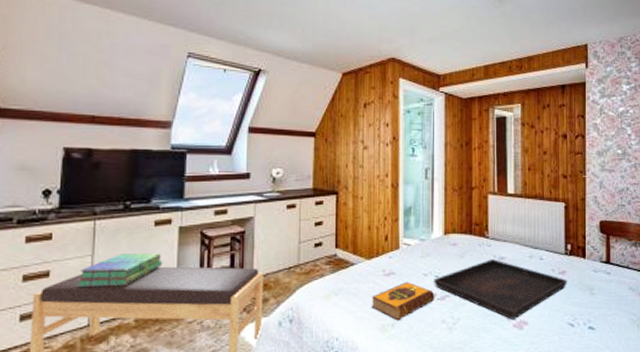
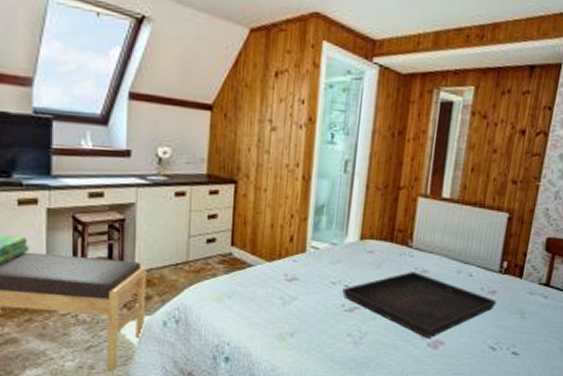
hardback book: present [371,281,435,321] -> none [268,288,343,330]

